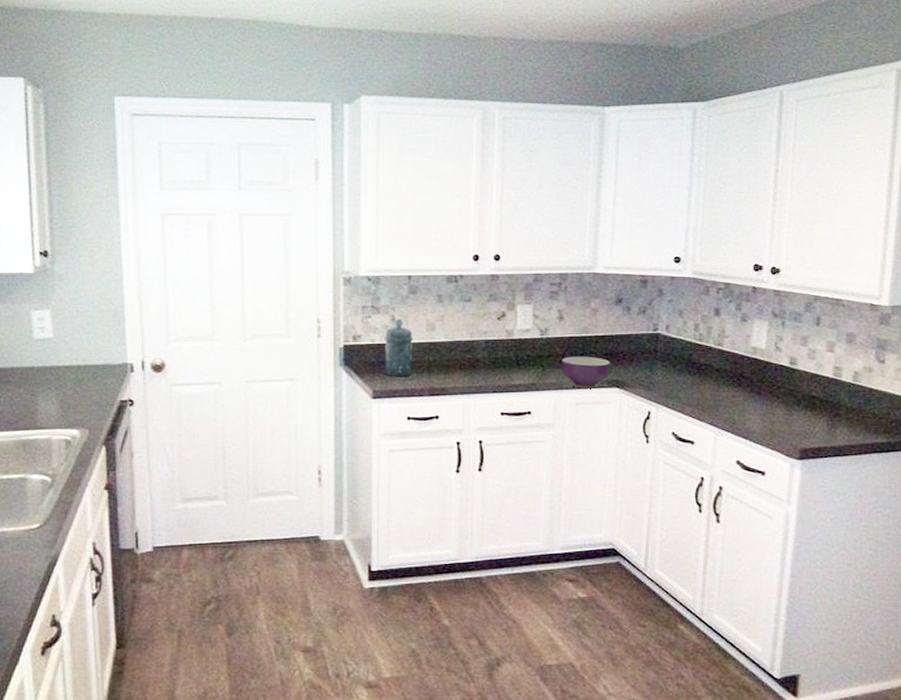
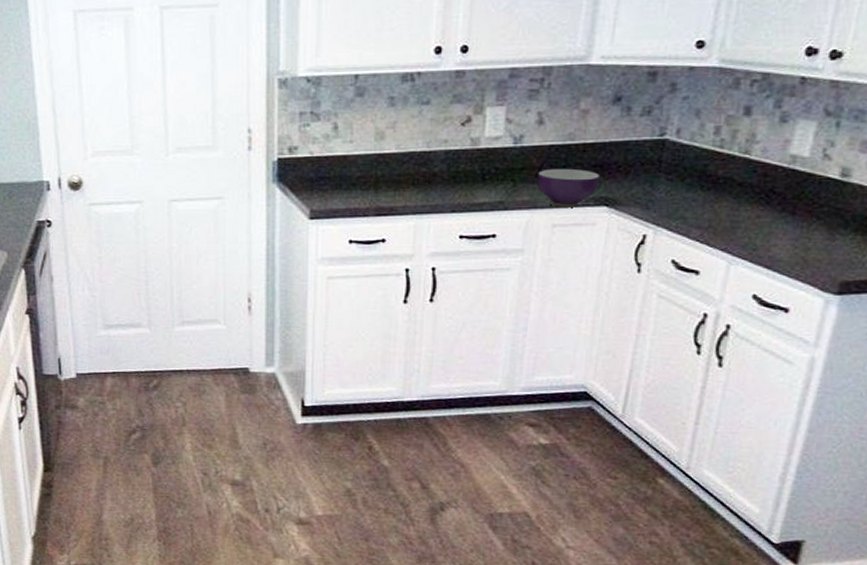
canister: present [384,318,414,377] -> none [324,126,359,195]

